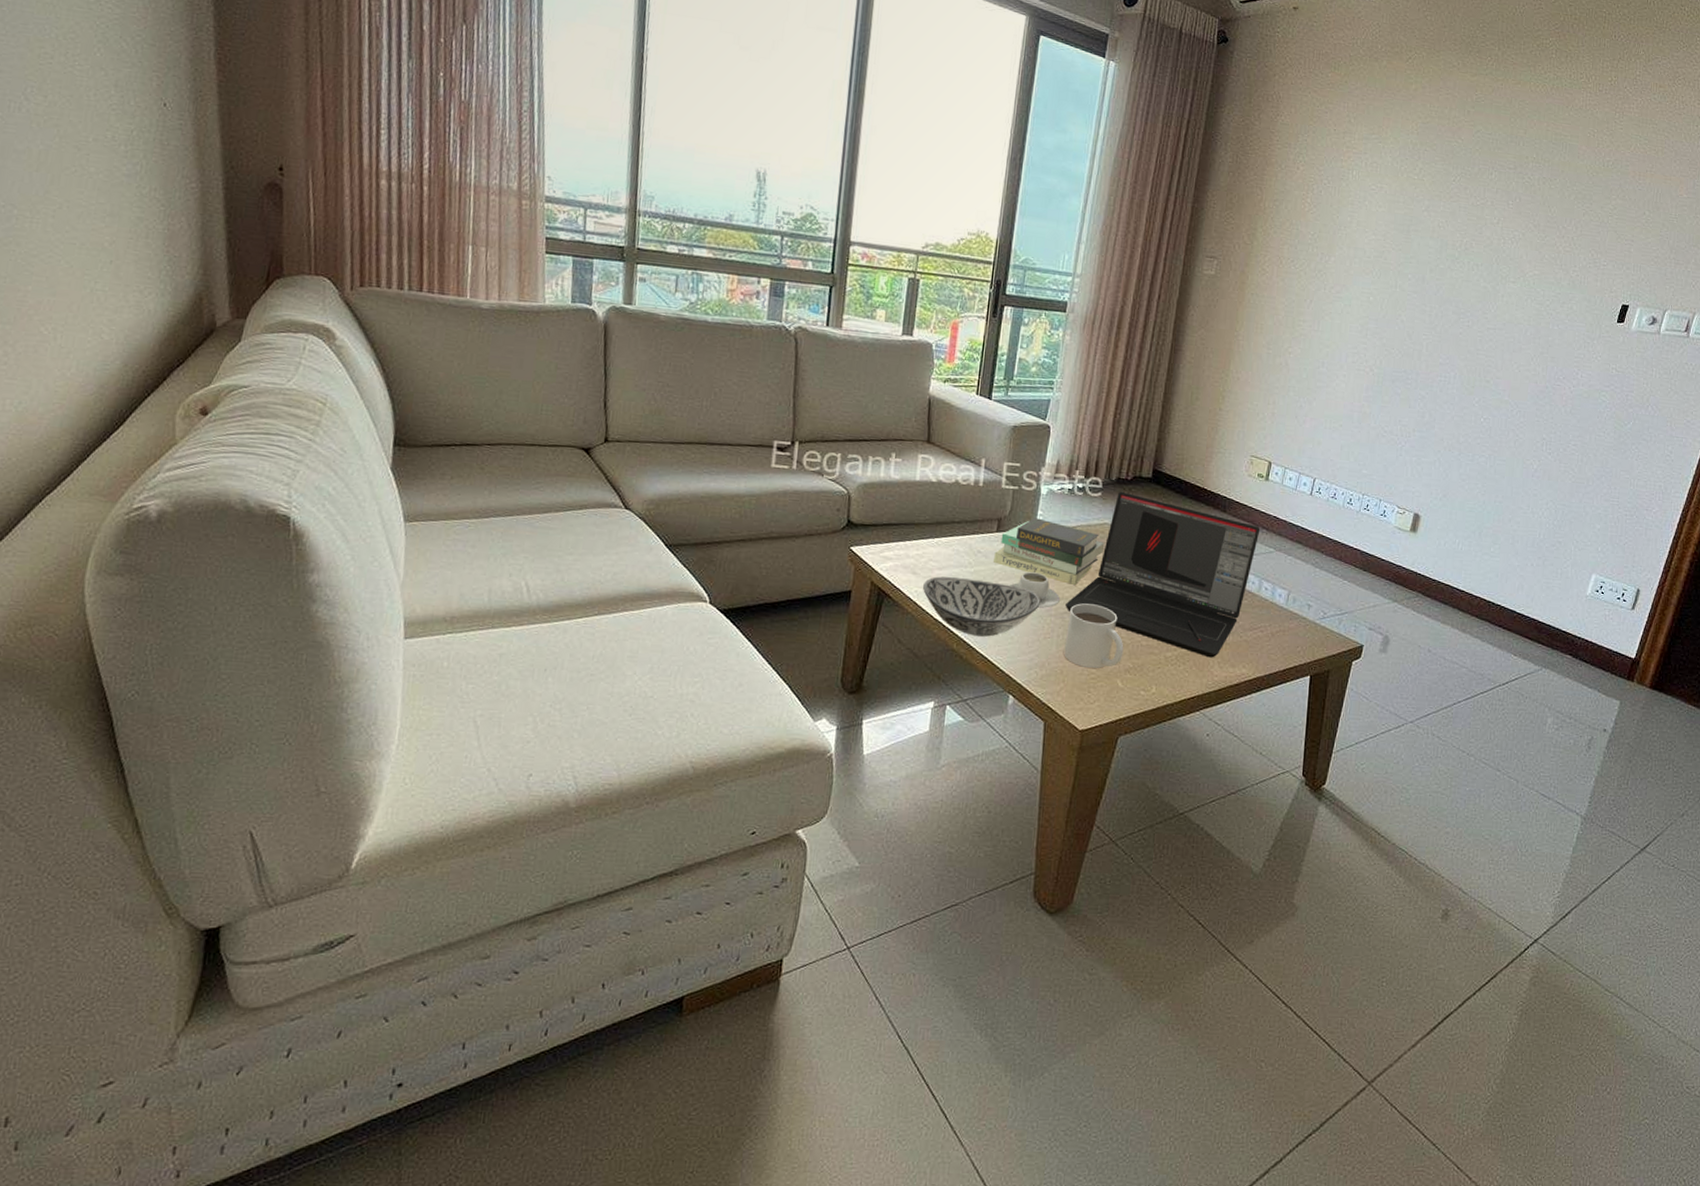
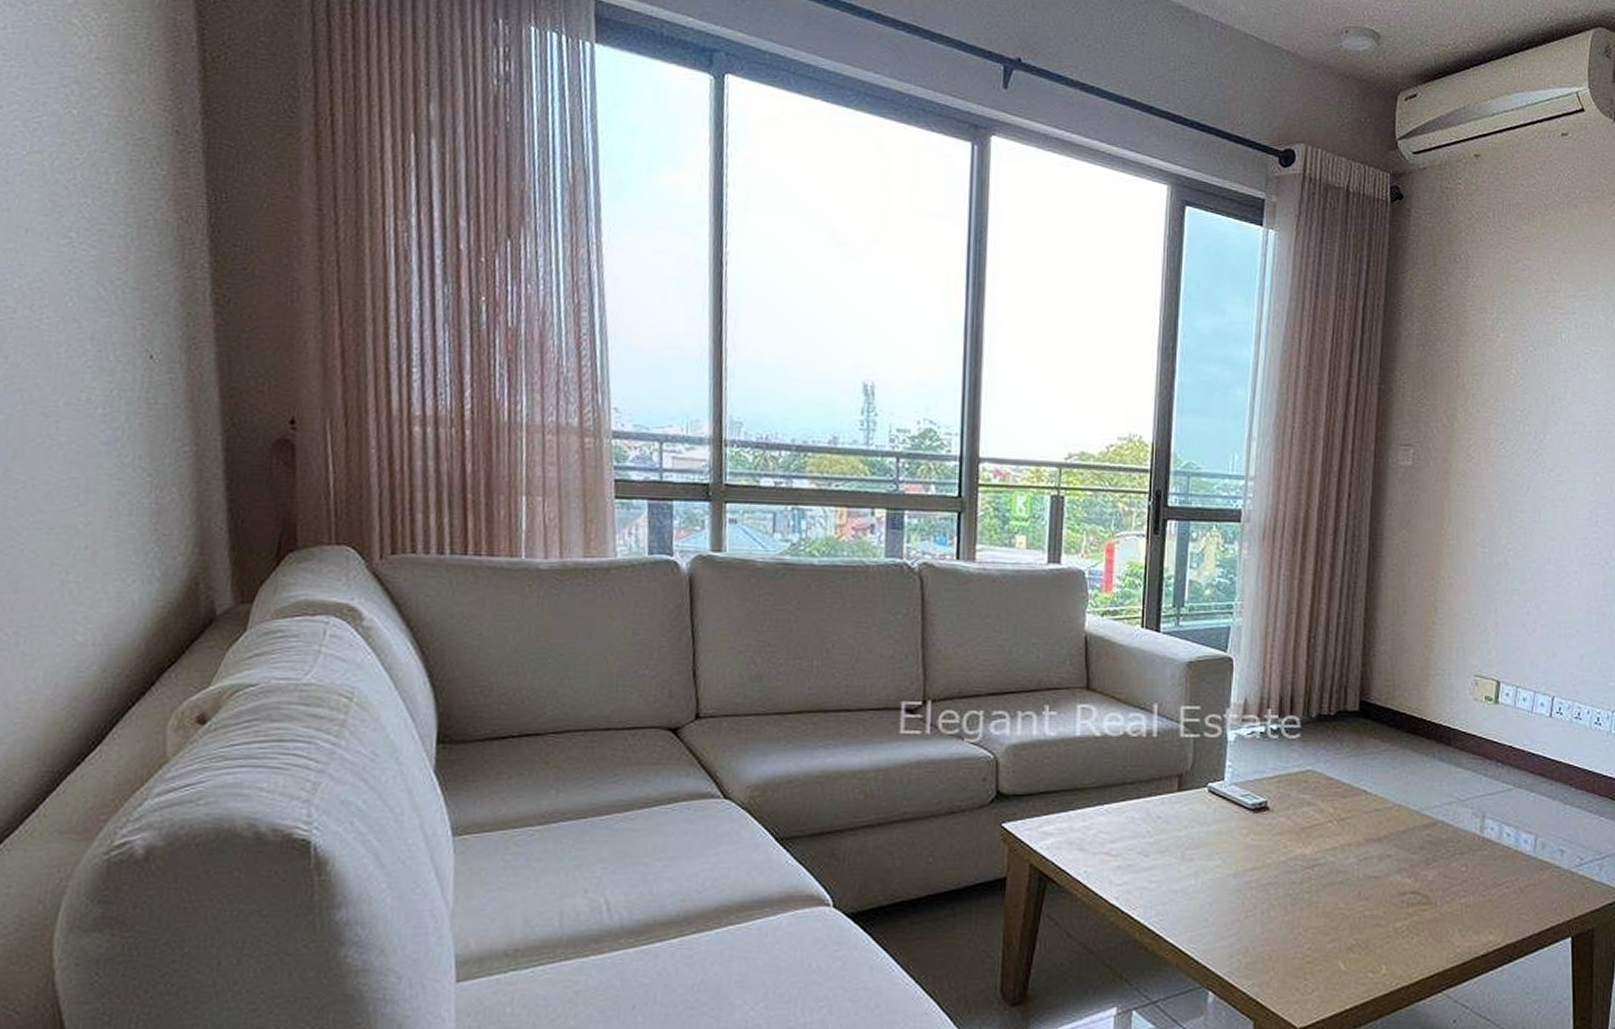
decorative bowl: present [923,576,1041,637] -> none [1094,851,1237,921]
books: present [994,518,1105,585] -> none [1177,770,1310,848]
teacup: present [1010,572,1061,608] -> none [1199,837,1262,880]
mug: present [1063,603,1124,669] -> none [1269,870,1343,951]
laptop: present [1065,491,1261,658] -> none [1268,730,1495,925]

